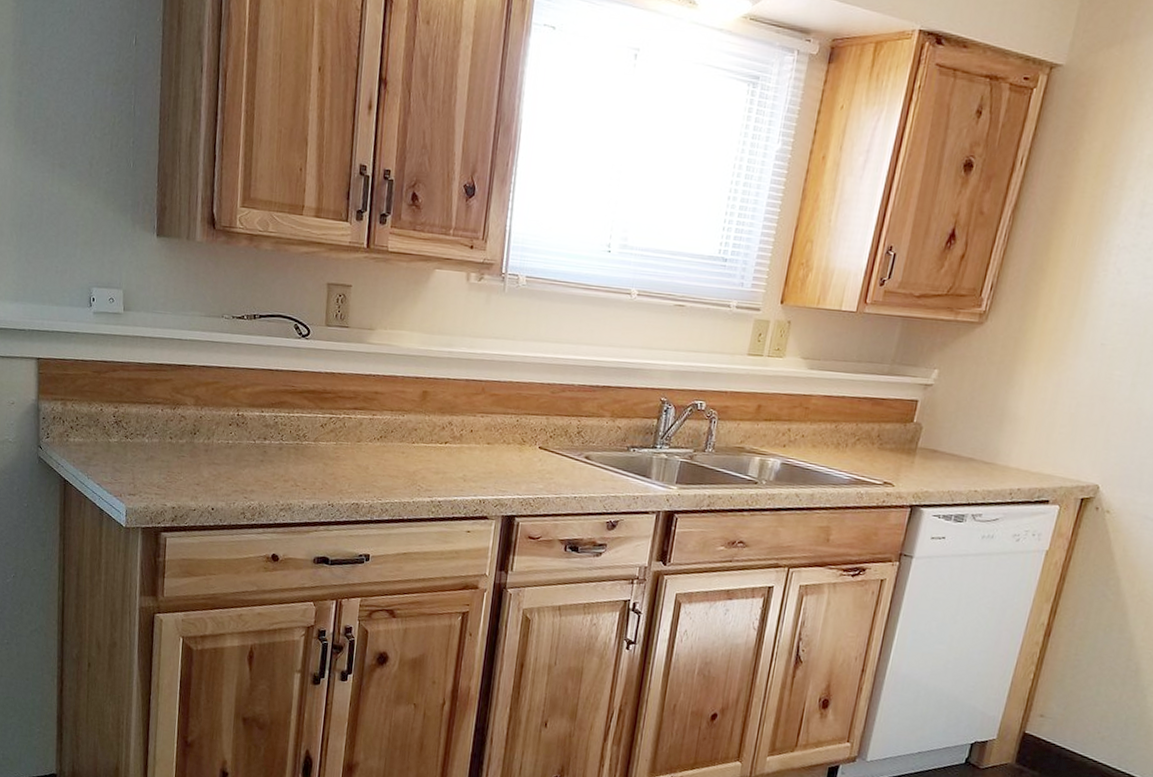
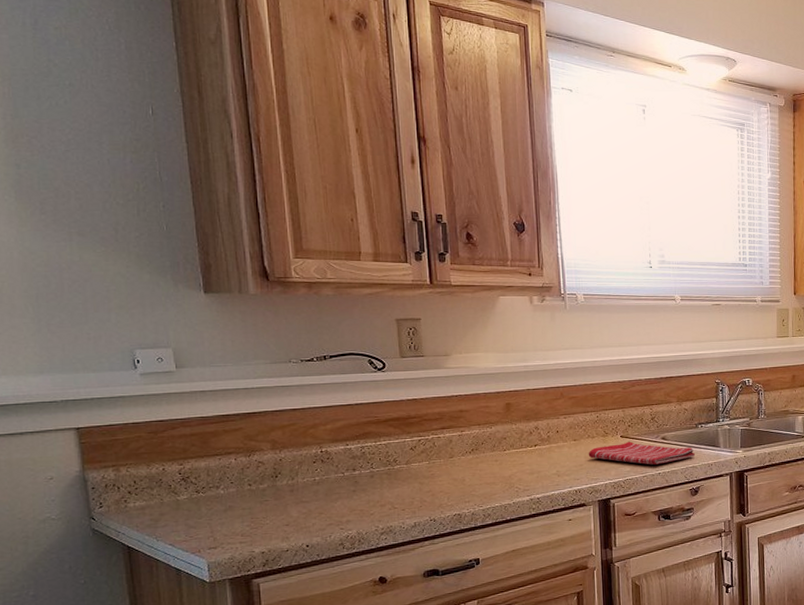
dish towel: none [500,454,620,487] -> present [588,441,695,465]

